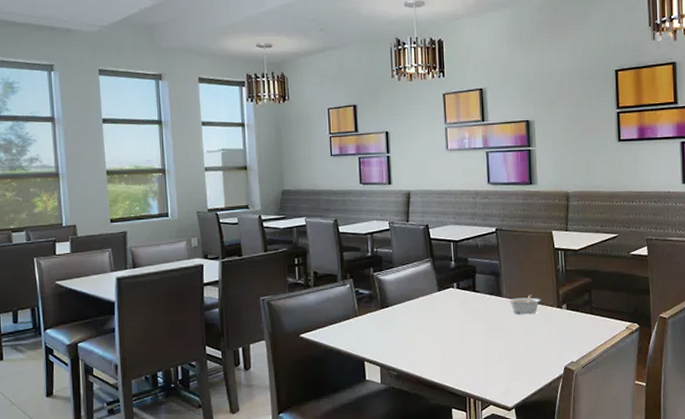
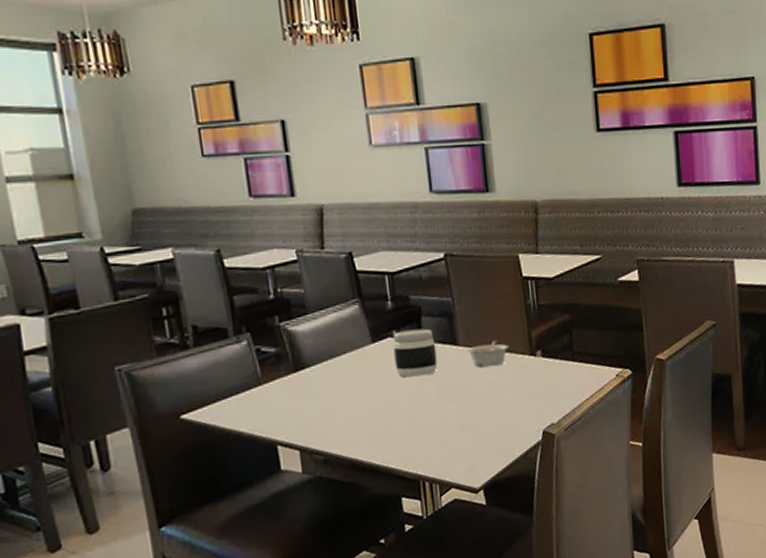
jar: none [453,283,486,318] -> present [393,328,438,377]

